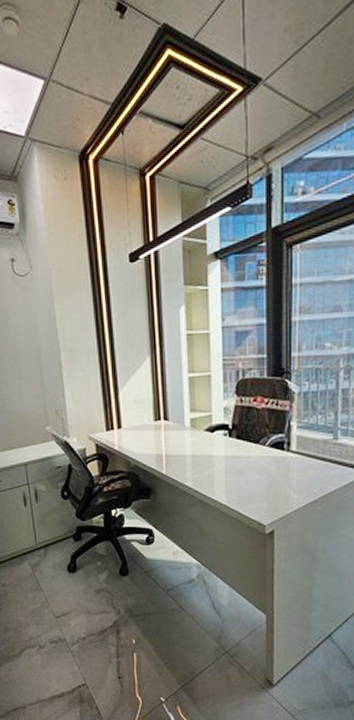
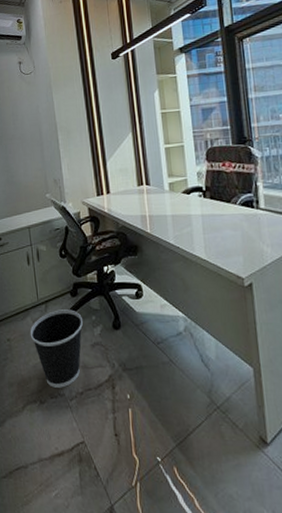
wastebasket: none [27,554,86,633] -> present [30,309,83,388]

